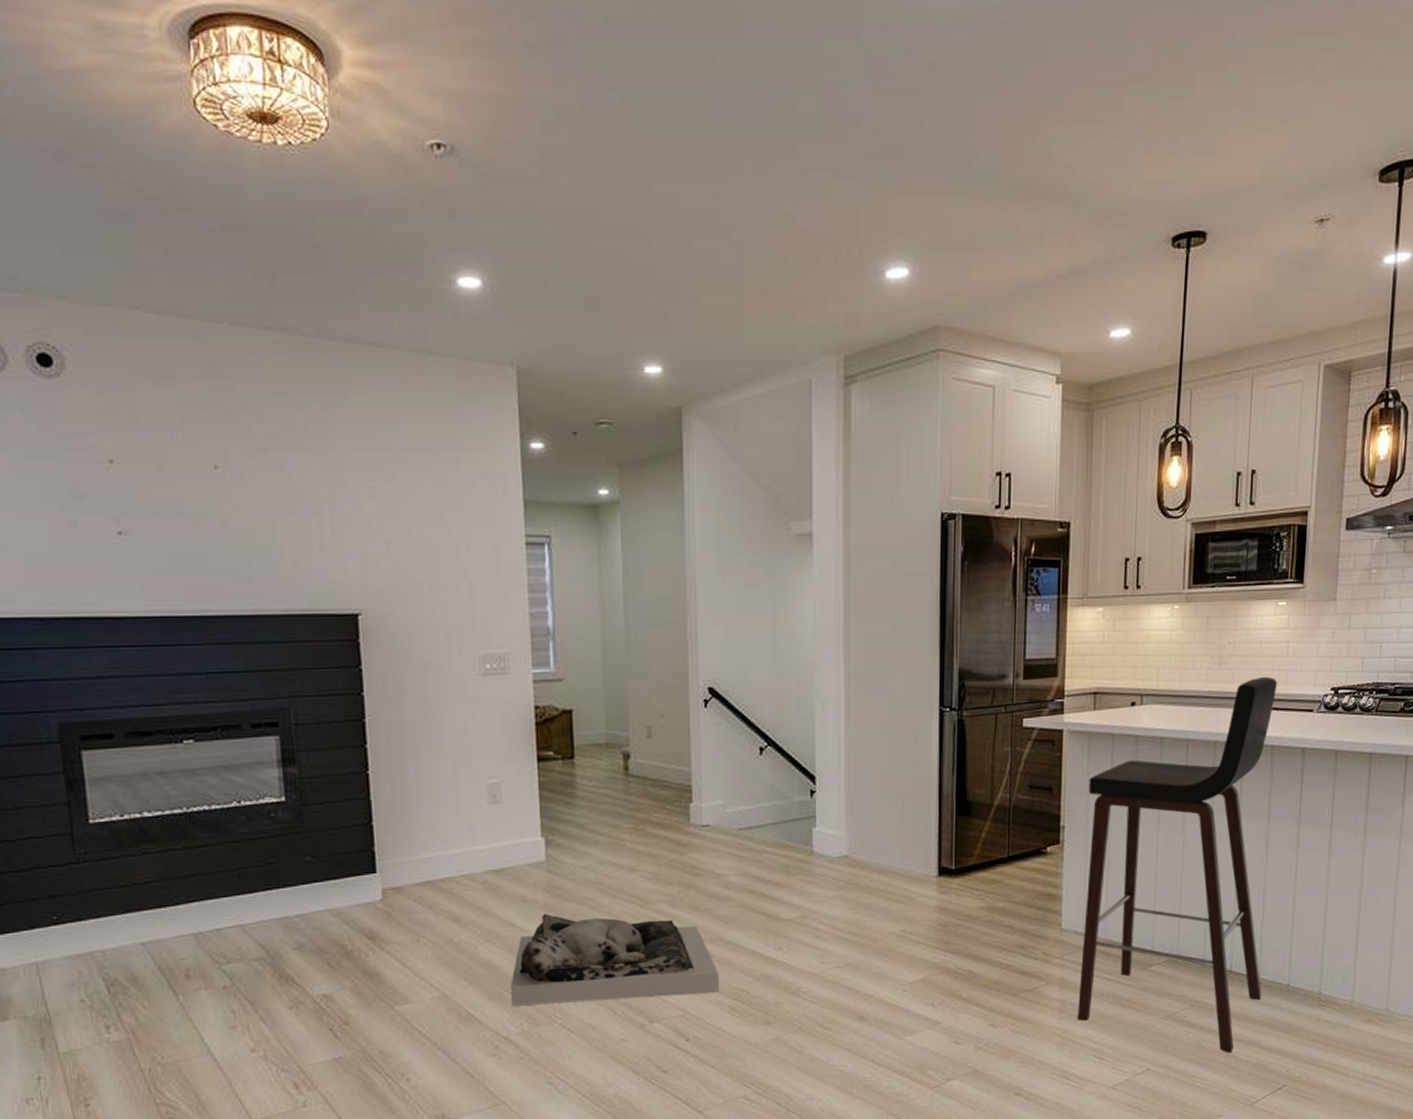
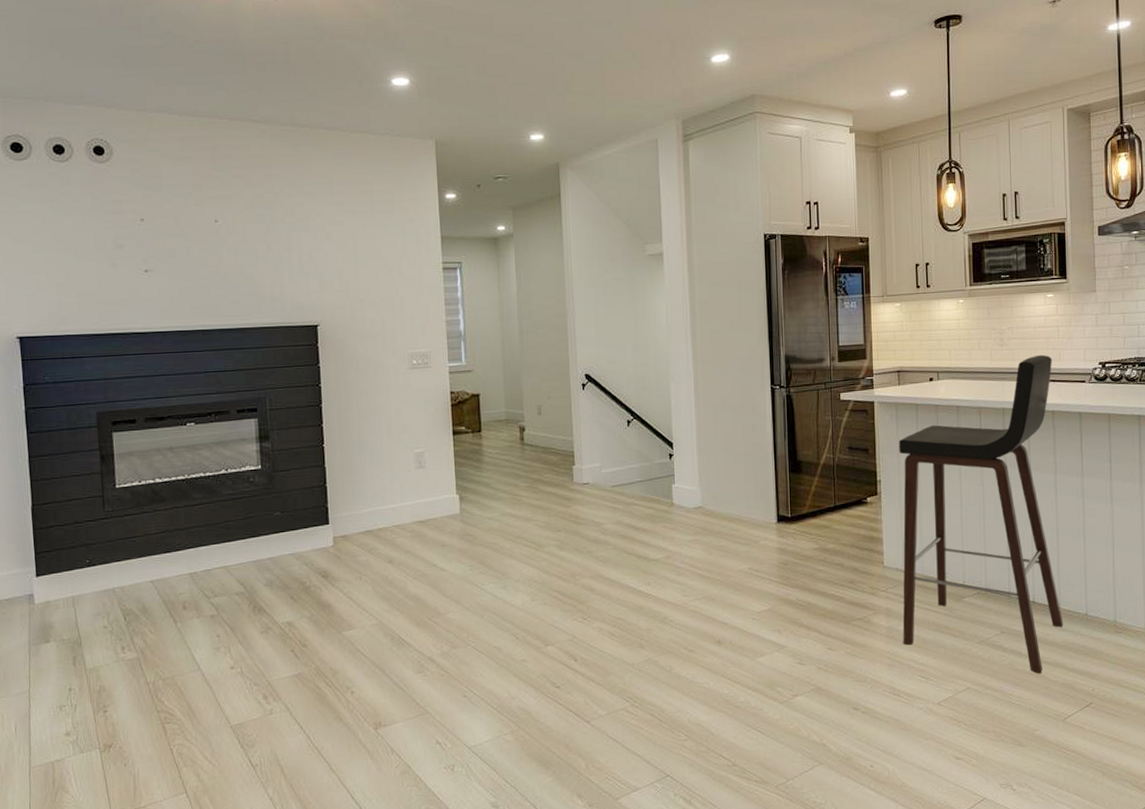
dog bed: present [511,913,720,1006] -> none [433,555,601,632]

